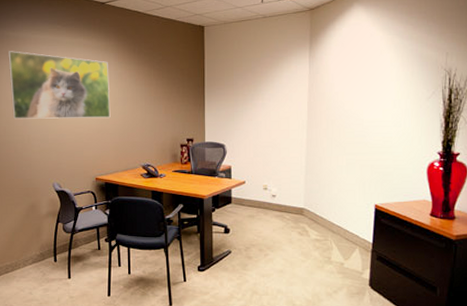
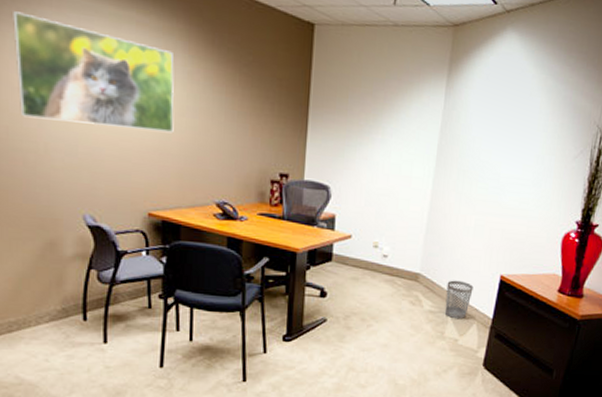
wastebasket: none [328,212,352,245] -> present [444,280,474,320]

